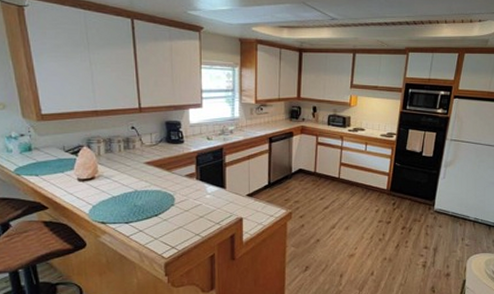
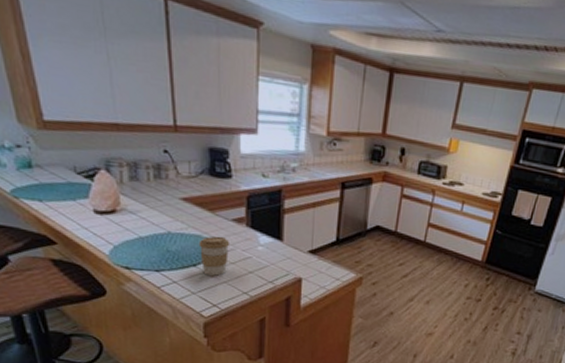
coffee cup: none [159,189,184,223] -> present [198,236,230,276]

